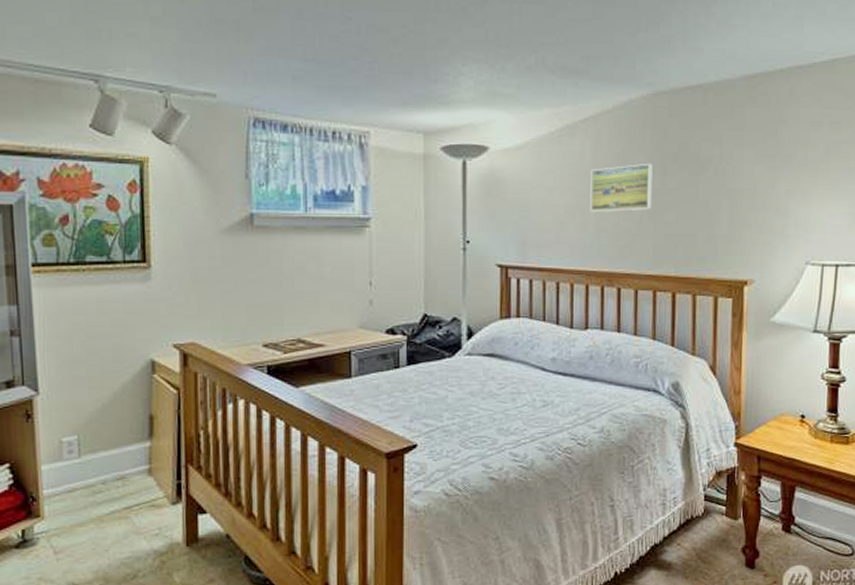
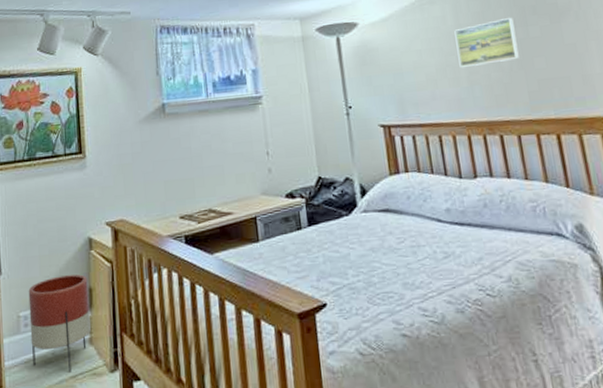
planter: none [73,400,150,503] -> present [28,274,91,372]

